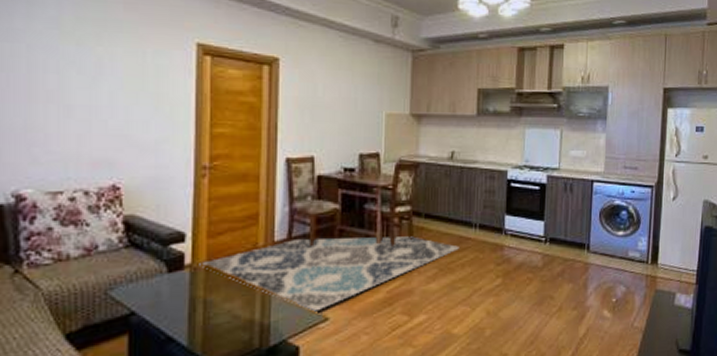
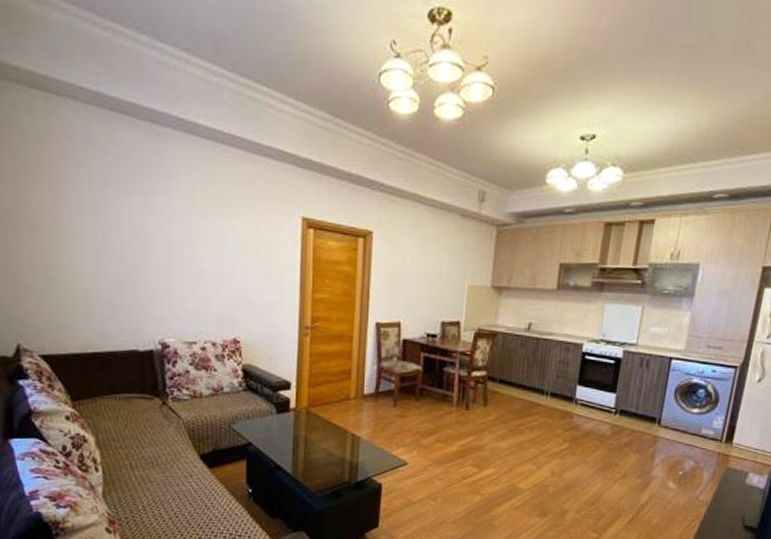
rug: present [199,236,459,312] -> none [301,394,530,457]

